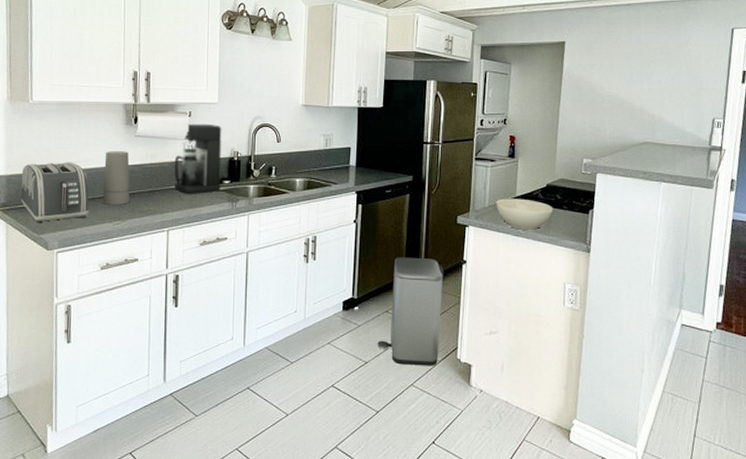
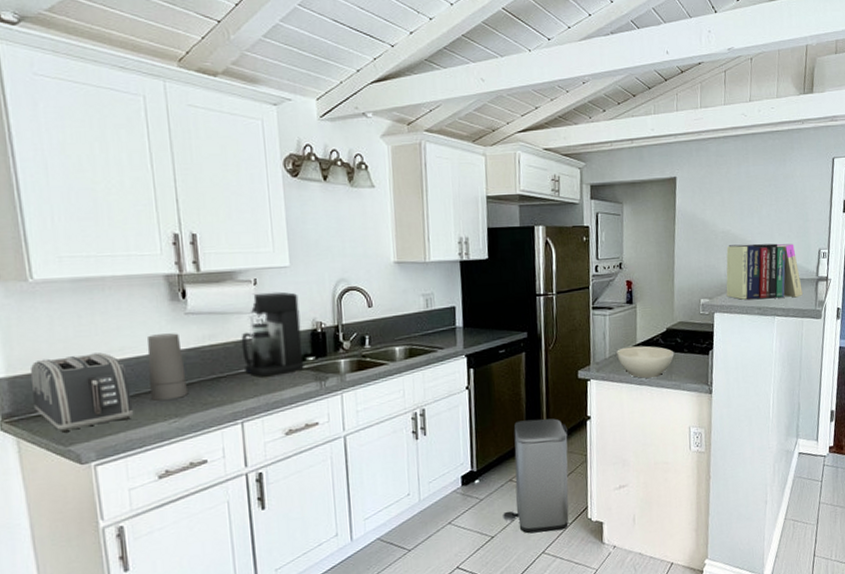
books: none [610,109,693,165] -> present [726,243,803,300]

